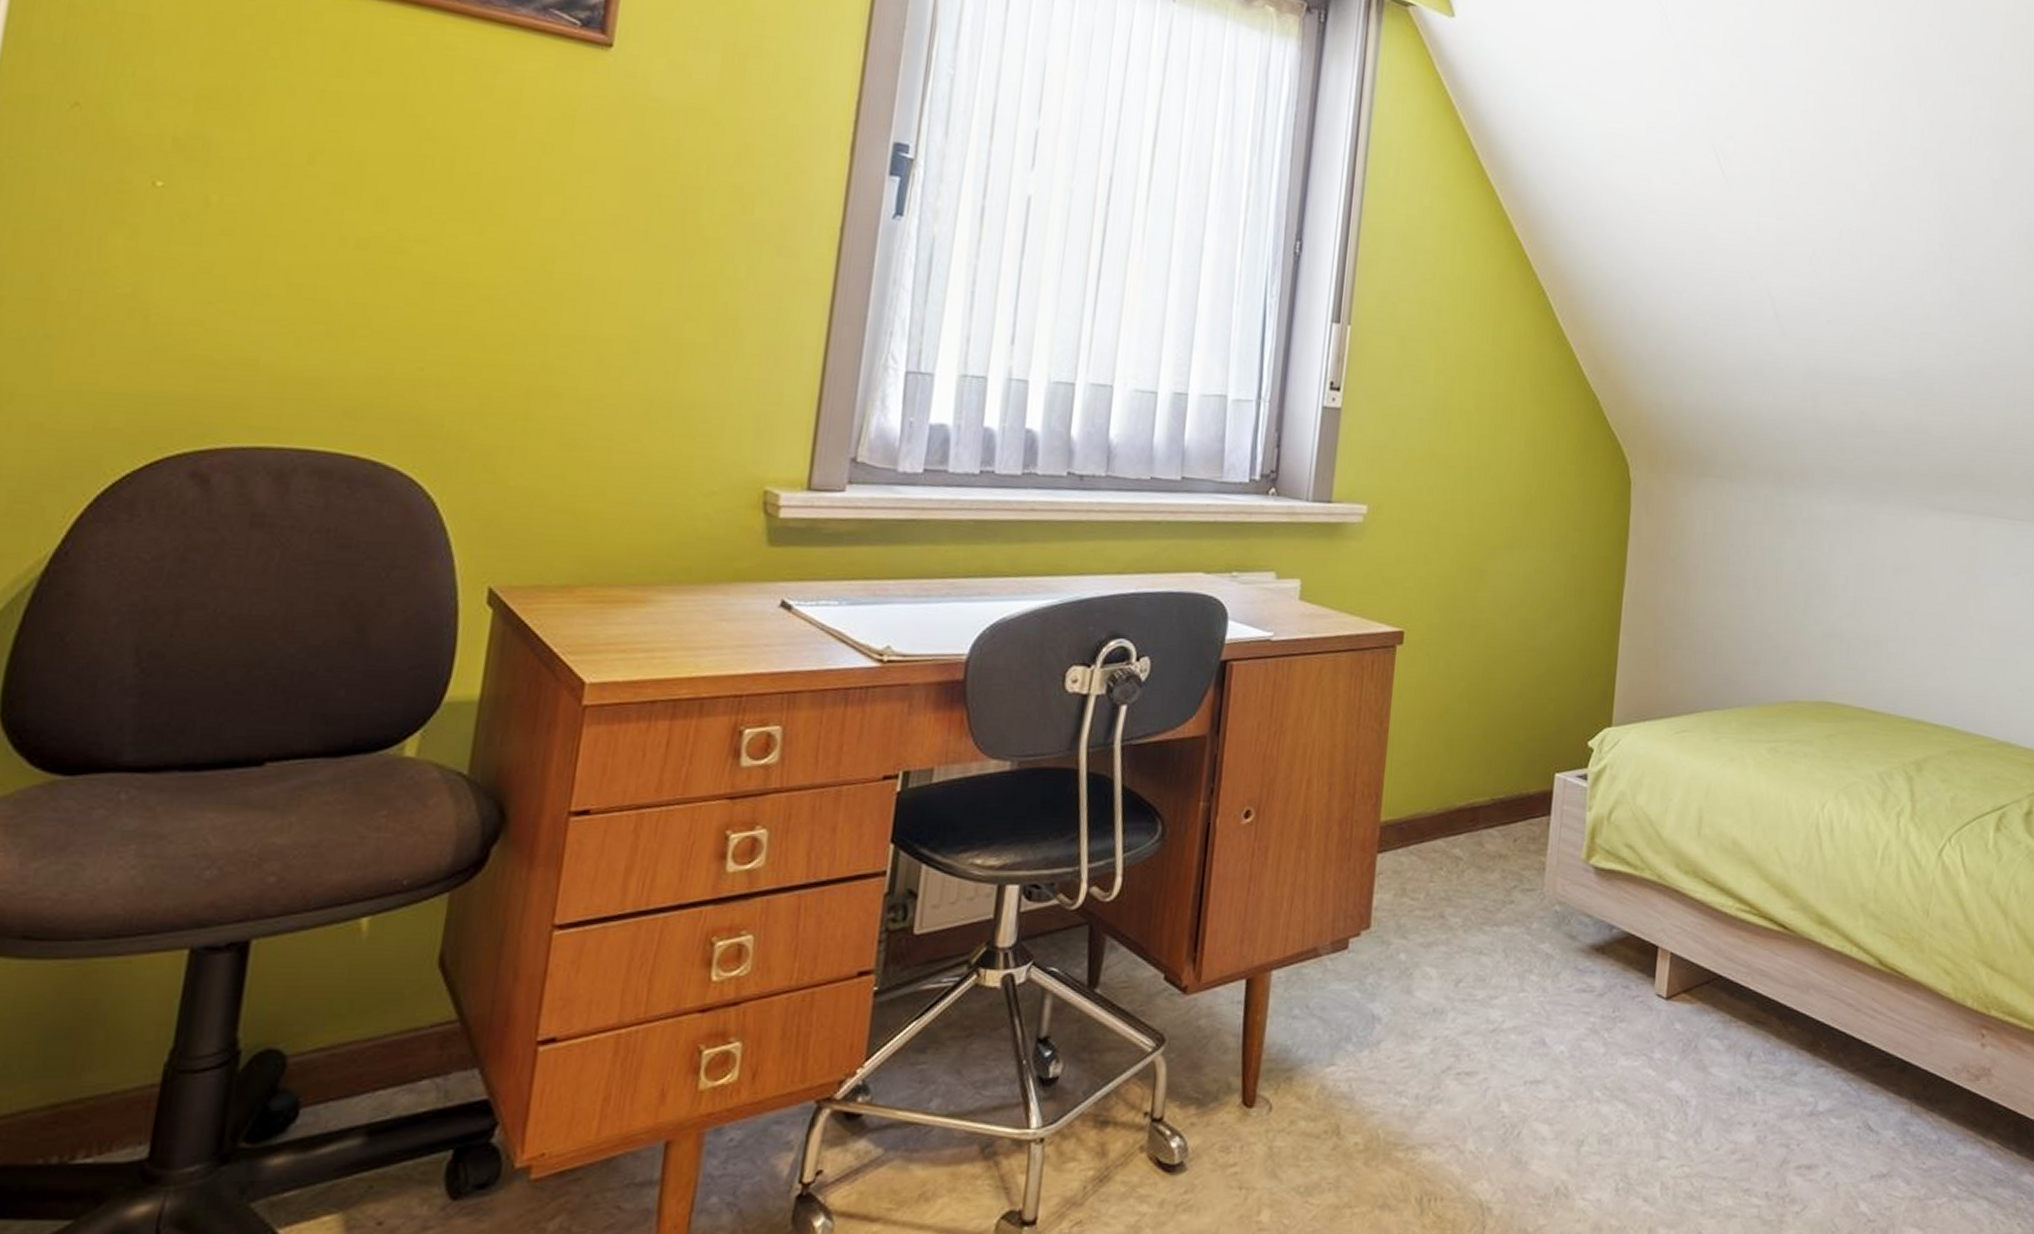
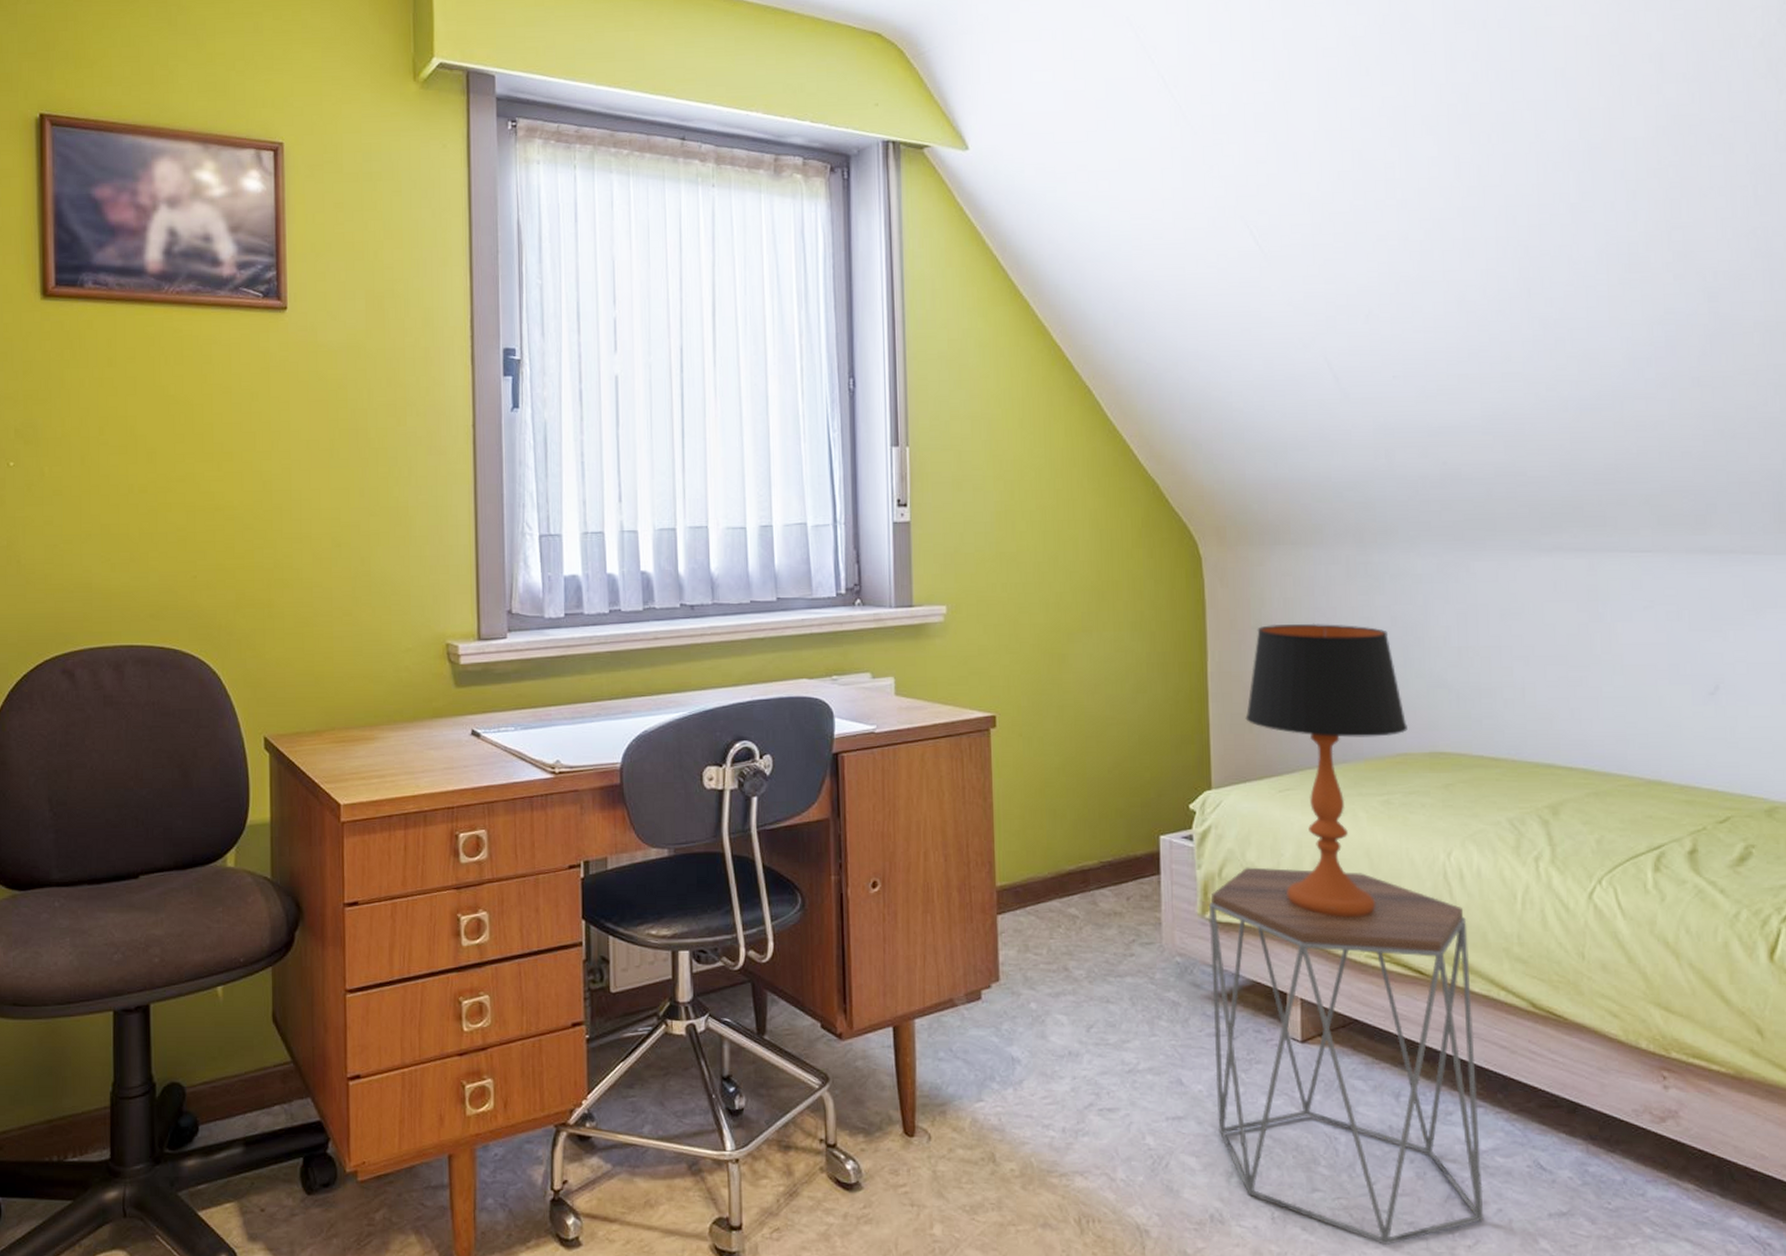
side table: none [1575,811,1832,1214] -> present [1208,867,1485,1245]
table lamp: none [1653,557,1801,868] -> present [1245,623,1408,918]

